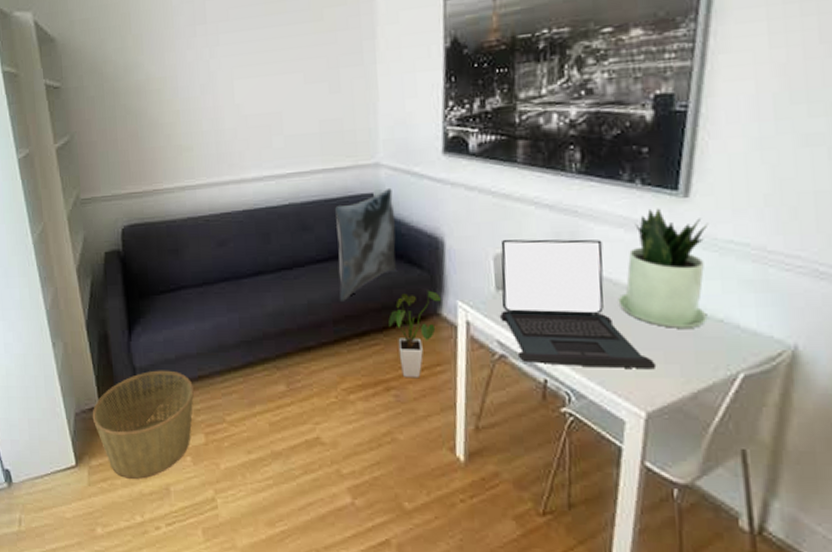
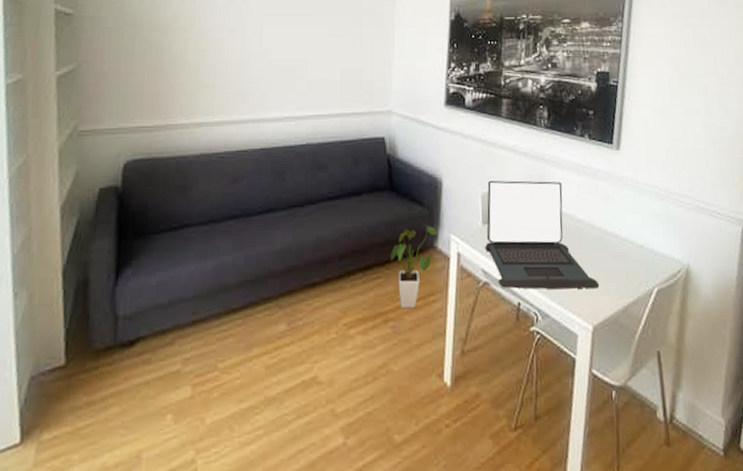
basket: present [92,370,194,479] -> none [52,316,185,451]
pillow: present [334,187,396,301] -> none [348,132,401,237]
planter: present [618,208,709,328] -> none [573,157,633,254]

